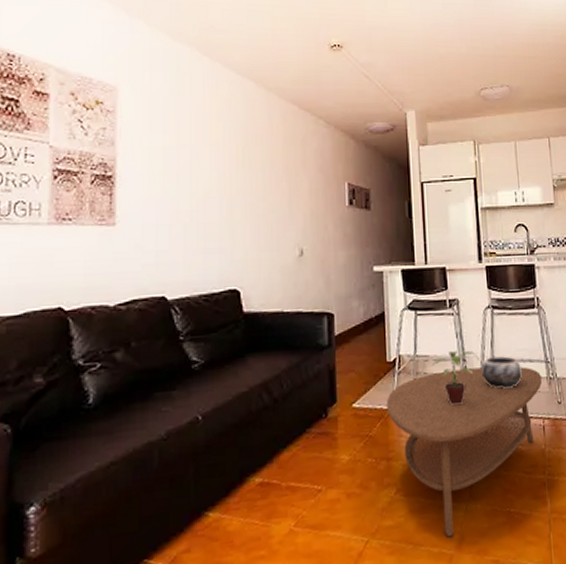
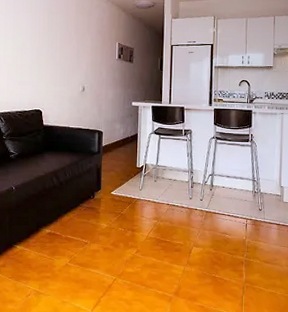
coffee table: present [387,366,543,538] -> none [134,178,249,286]
potted plant: present [432,351,479,406] -> none [168,165,203,202]
decorative bowl: present [481,356,522,389] -> none [203,172,234,195]

